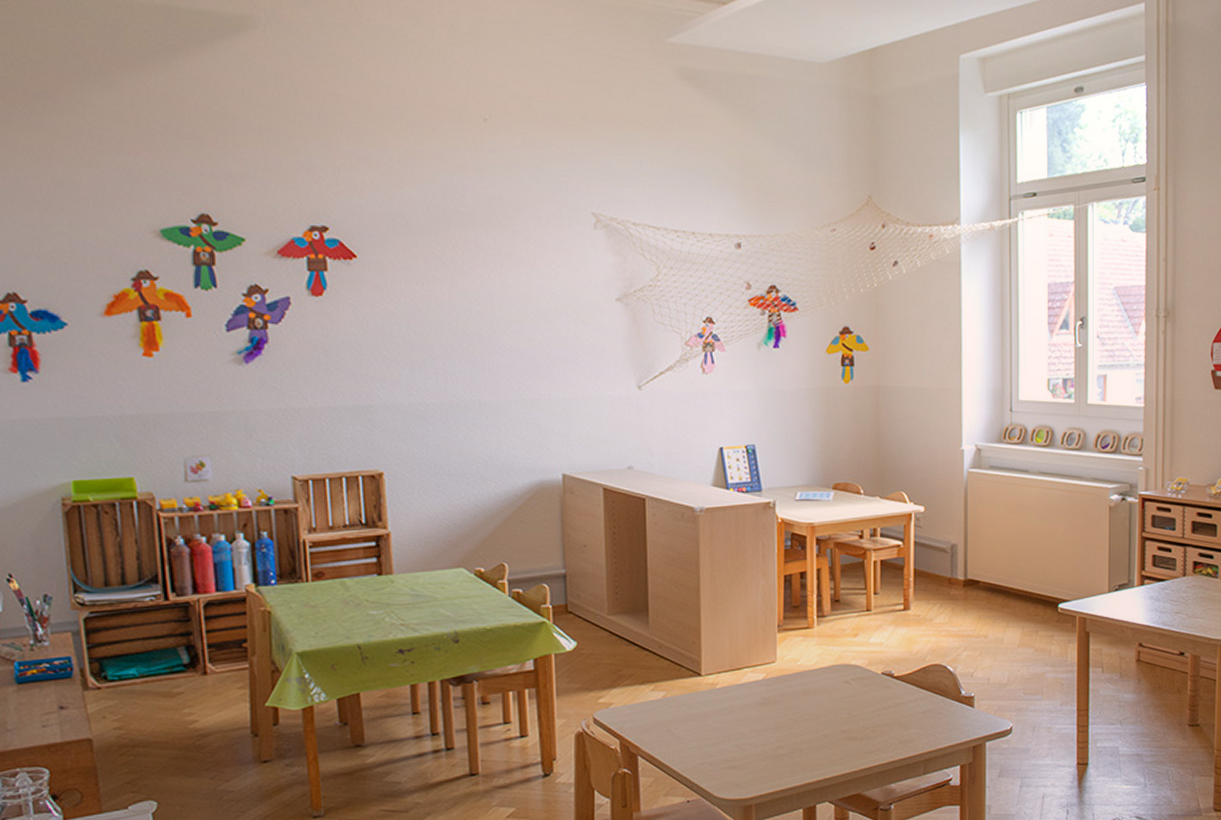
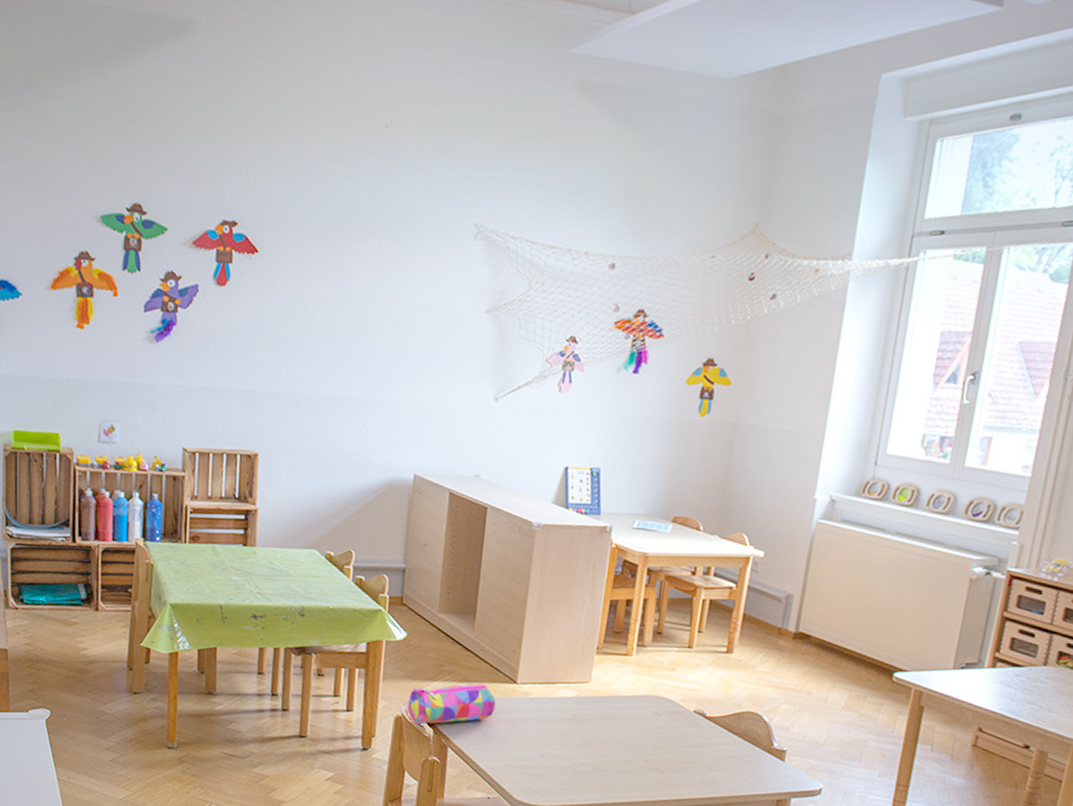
pencil case: none [588,682,682,738] -> present [407,683,496,725]

